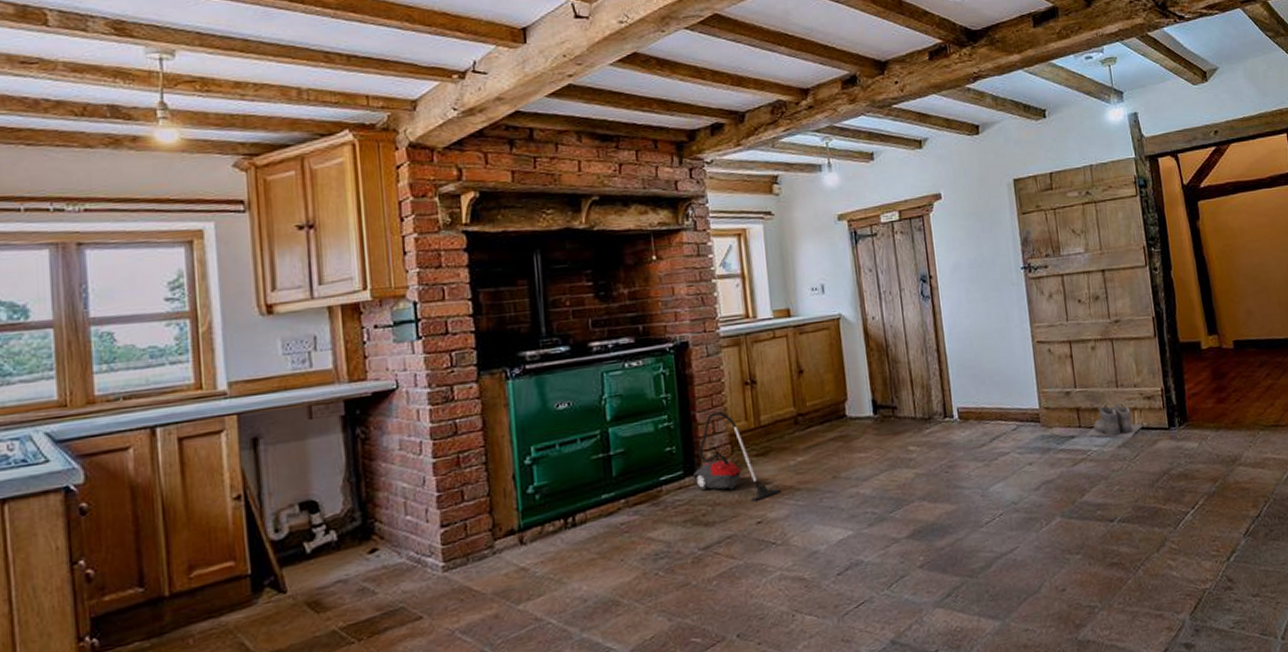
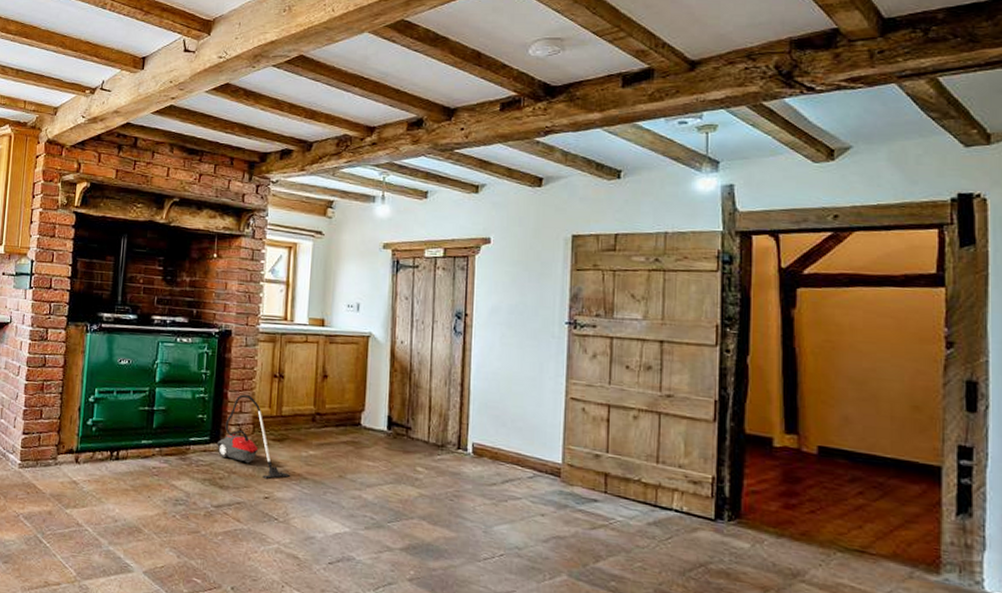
boots: present [1085,403,1143,439] -> none [610,478,683,519]

